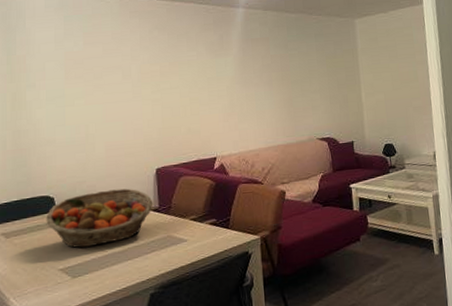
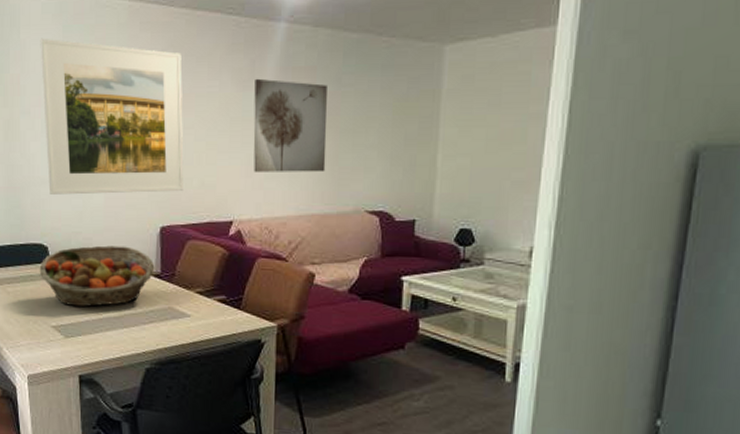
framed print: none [44,26,173,152] -> present [40,38,184,195]
wall art: none [224,48,284,117] -> present [253,78,328,173]

